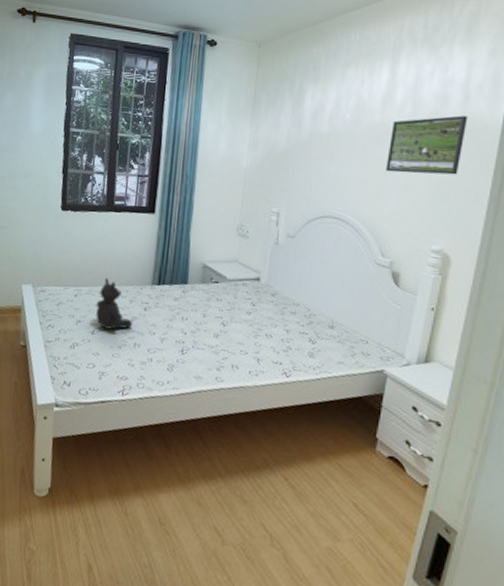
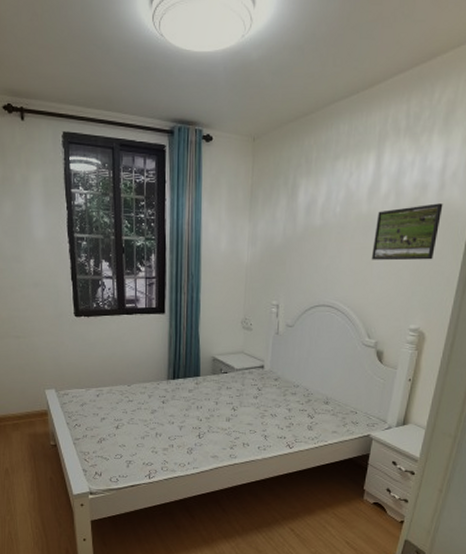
teddy bear: present [96,277,134,330] -> none [117,376,154,423]

